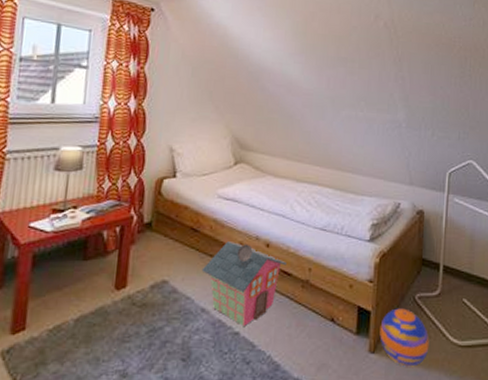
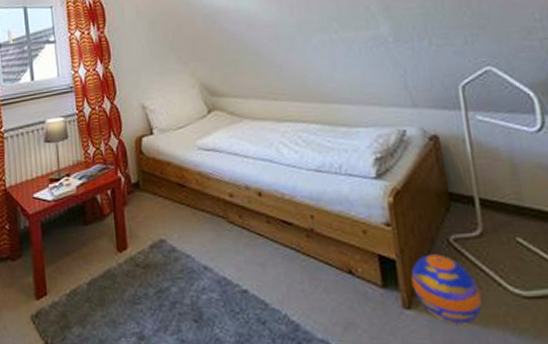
toy house: present [201,241,286,326] -> none [196,194,284,283]

